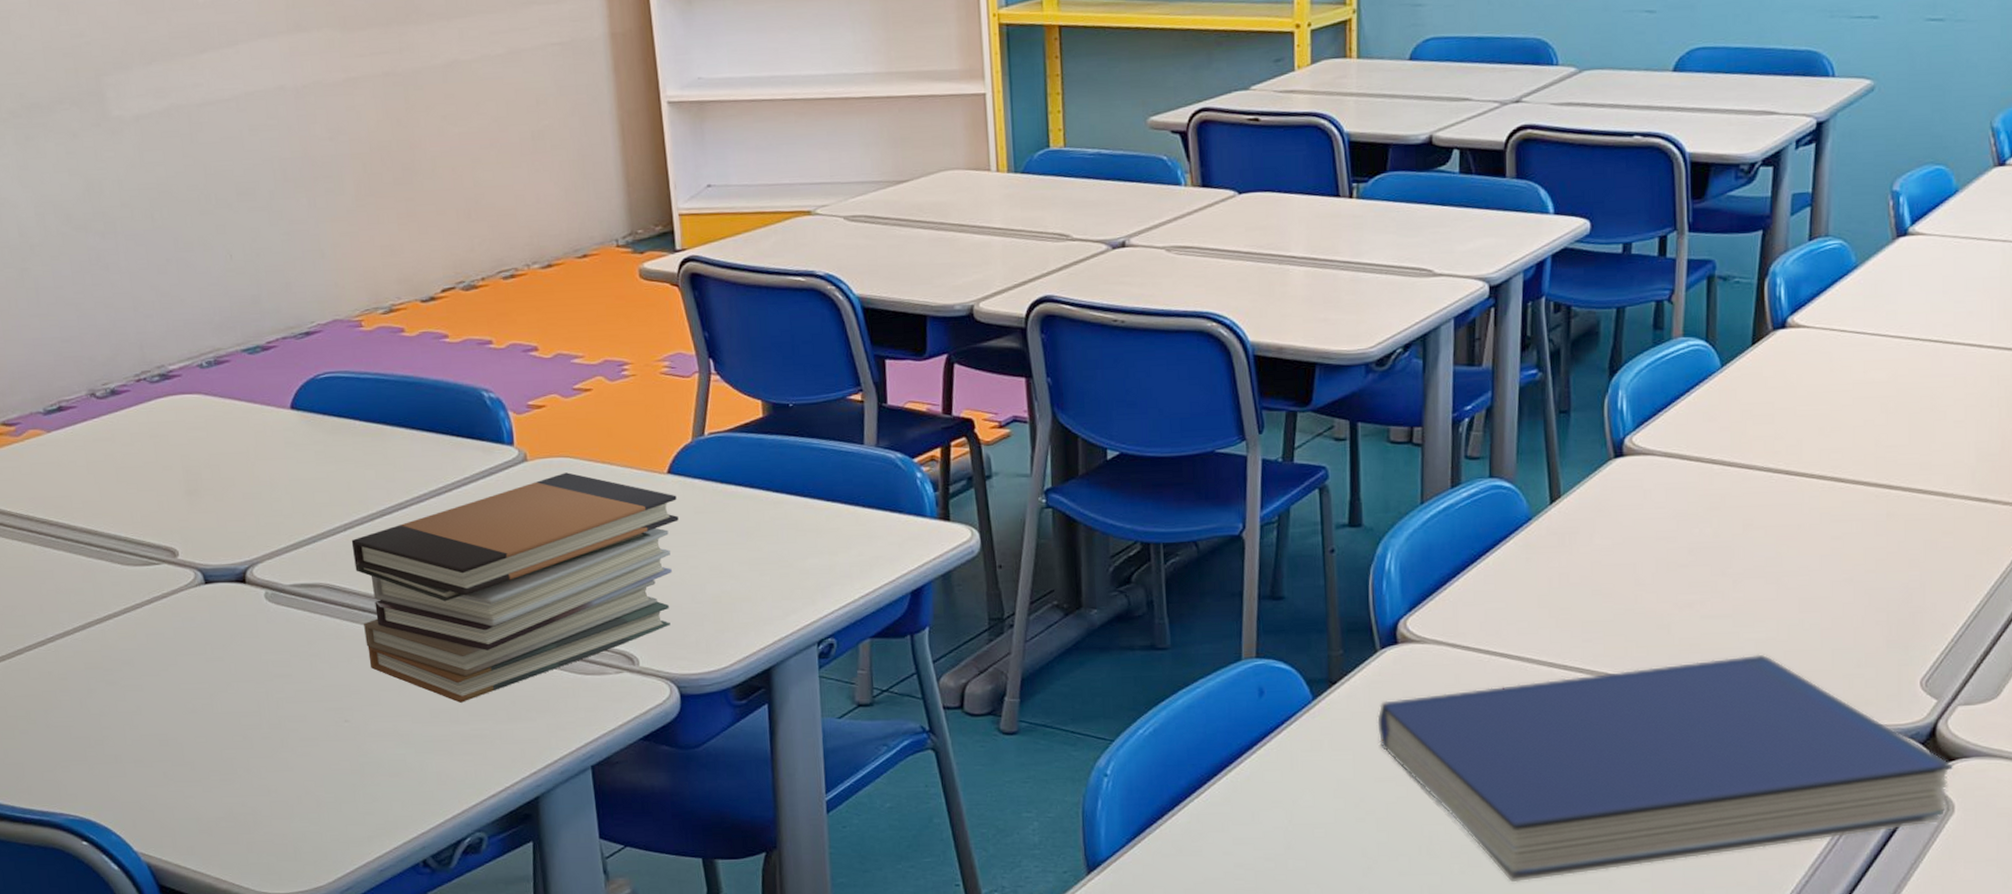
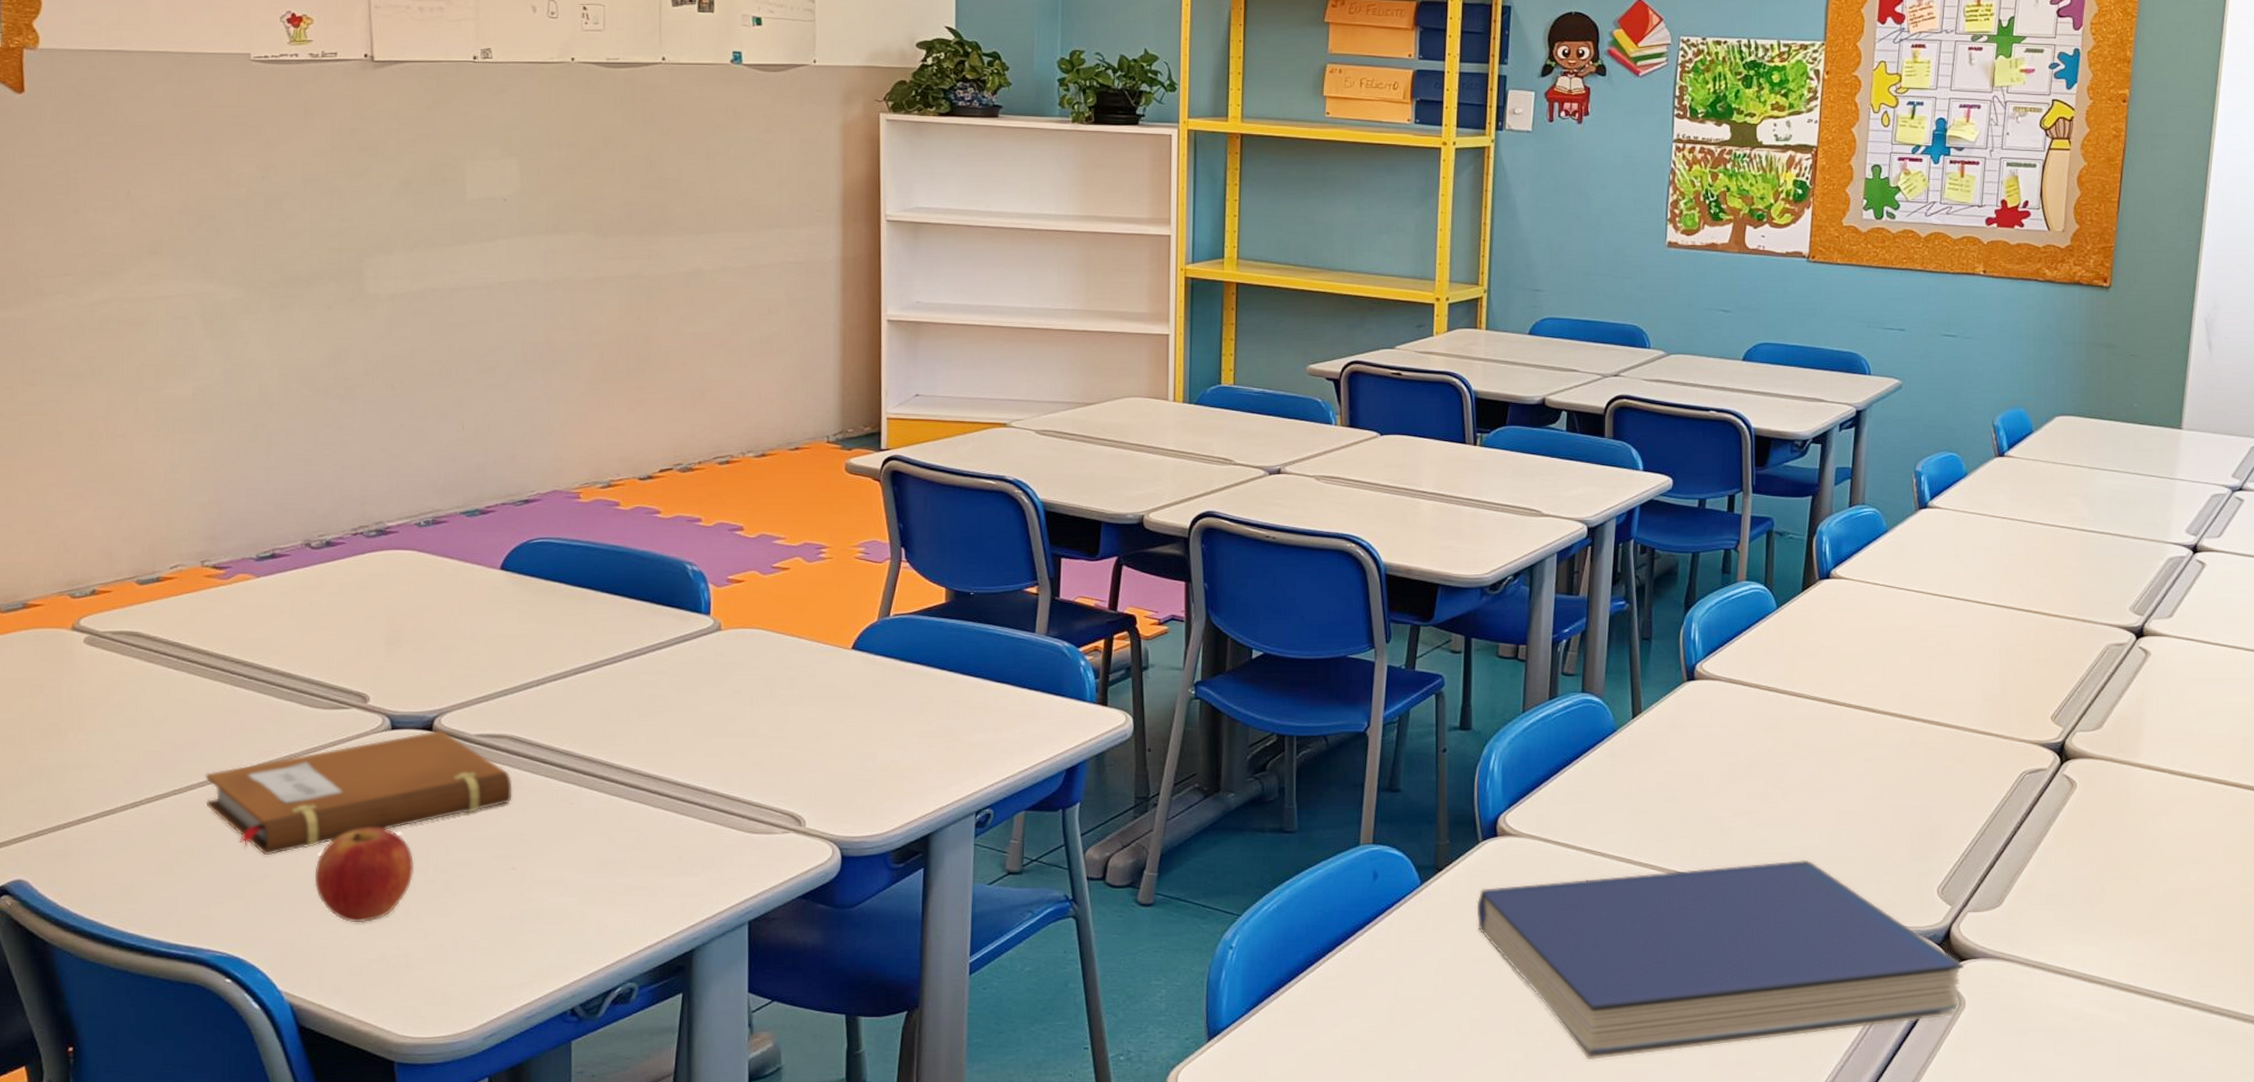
notebook: none [30,581,336,717] -> present [205,729,513,855]
apple: none [150,685,249,782] -> present [314,828,415,923]
book stack: present [351,472,679,703] -> none [542,643,858,855]

